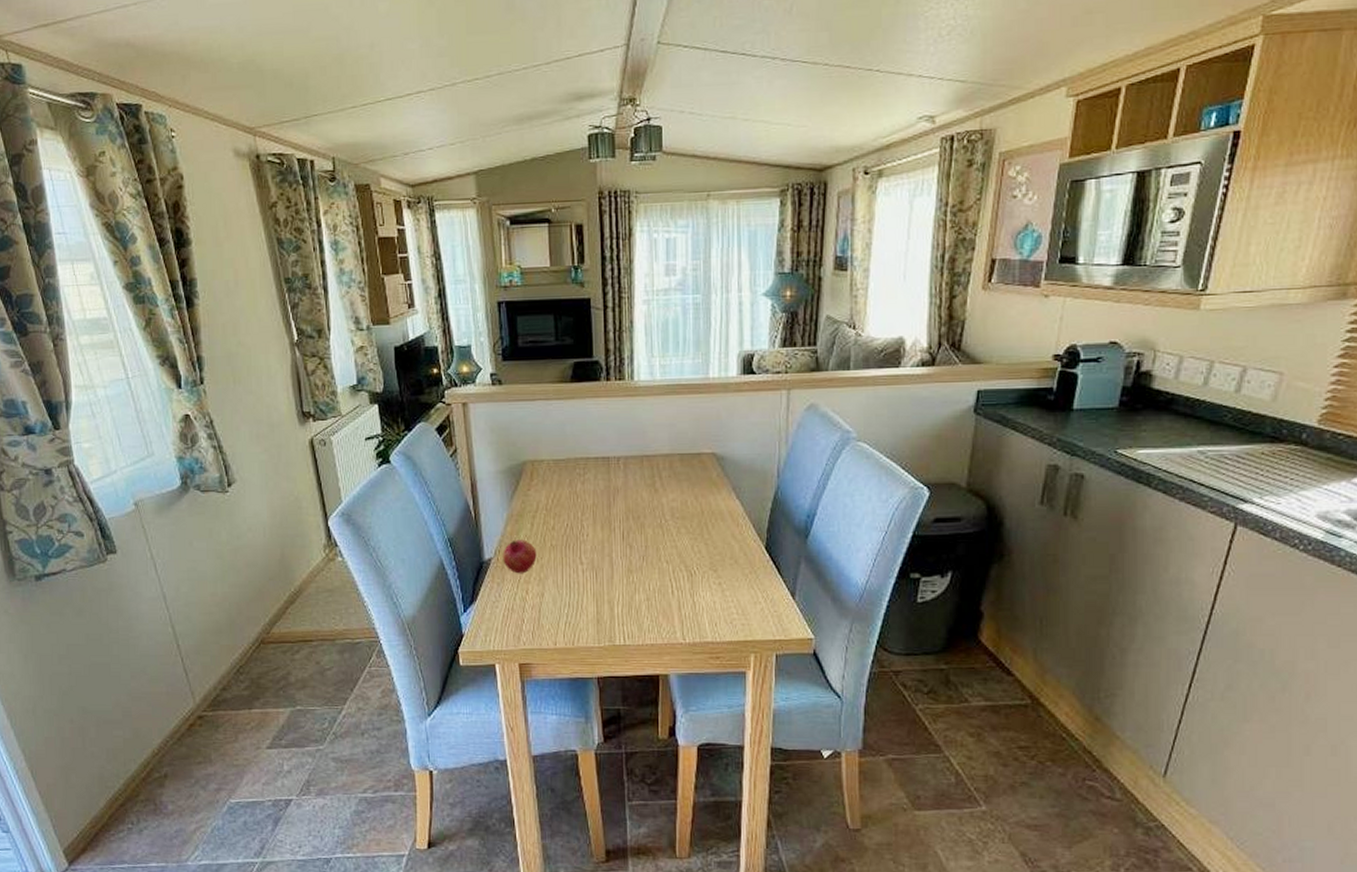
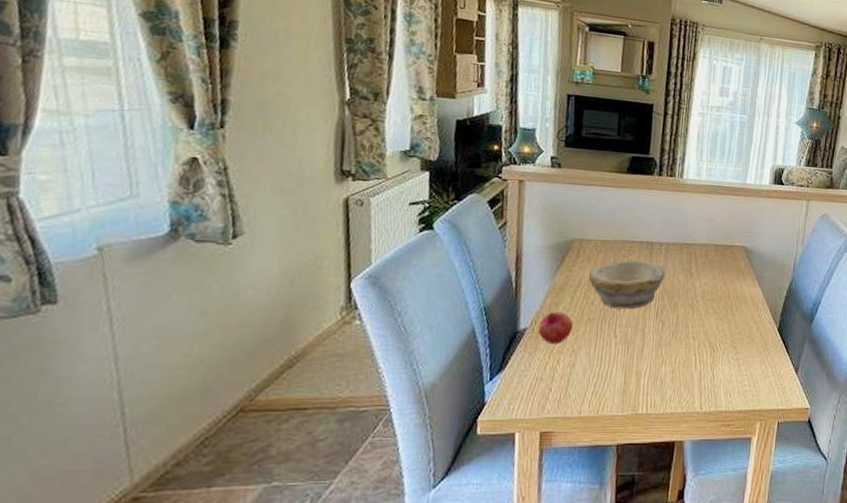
bowl: none [545,477,627,533] -> present [588,259,666,309]

